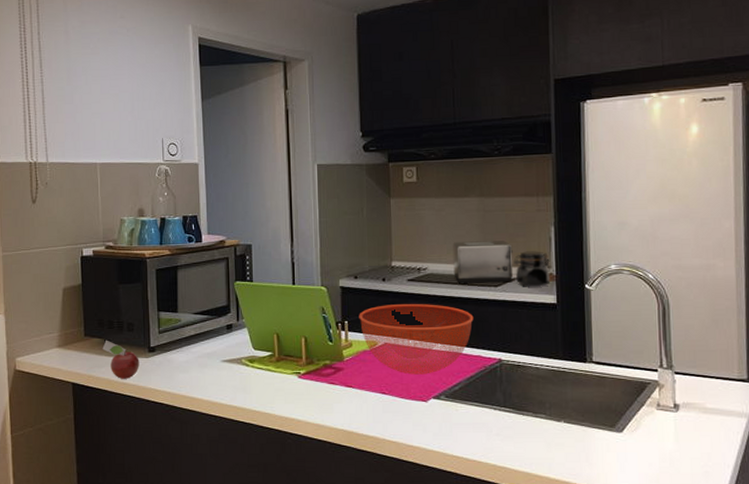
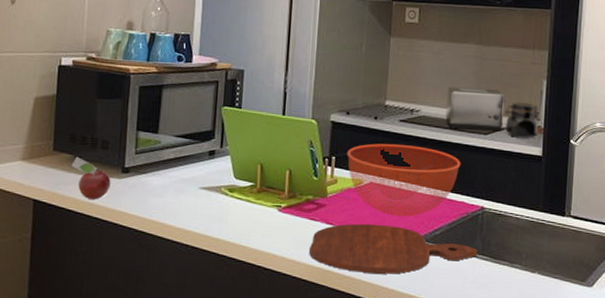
cutting board: none [331,383,500,432] -> present [308,224,478,274]

